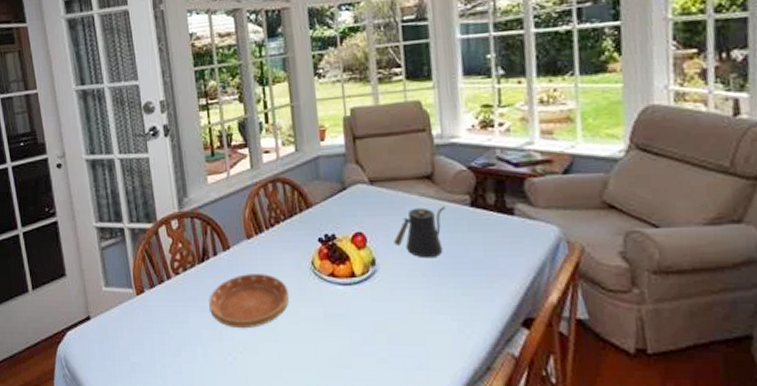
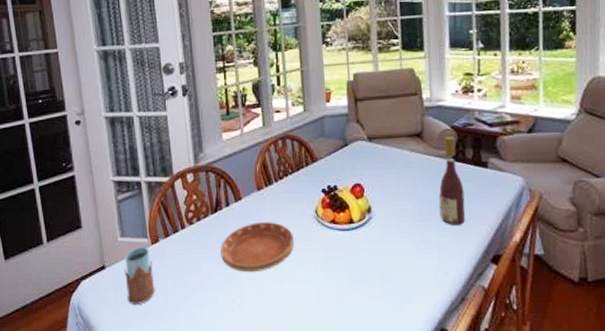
drinking glass: none [109,298,142,359] -> present [124,247,155,304]
kettle: present [394,207,446,259] -> none [387,161,432,206]
wine bottle: none [454,177,489,282] -> present [438,135,466,225]

